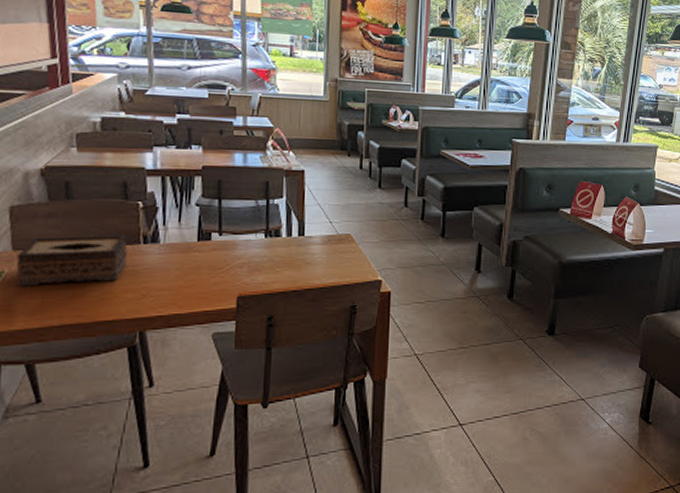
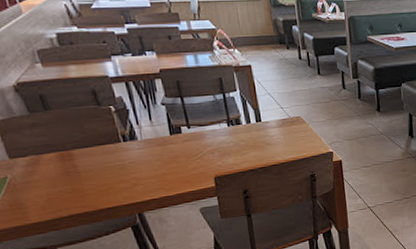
tissue box: present [16,235,128,286] -> none [14,137,113,188]

